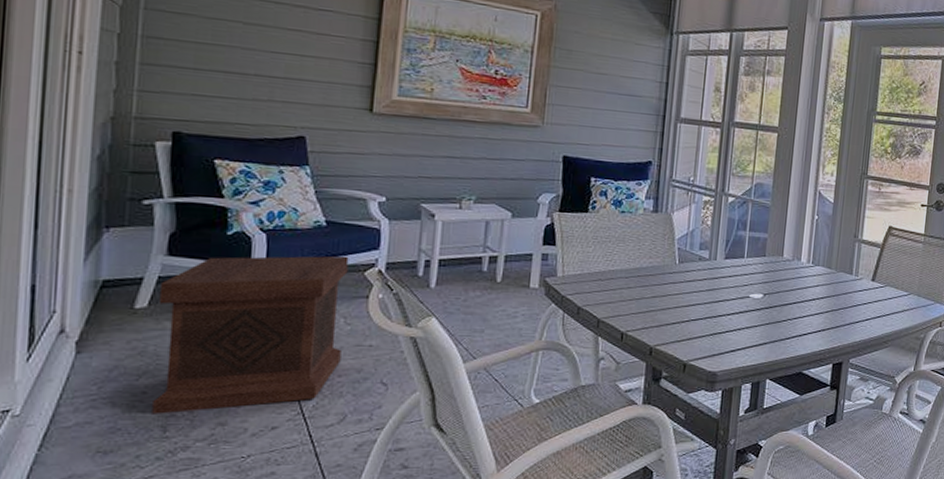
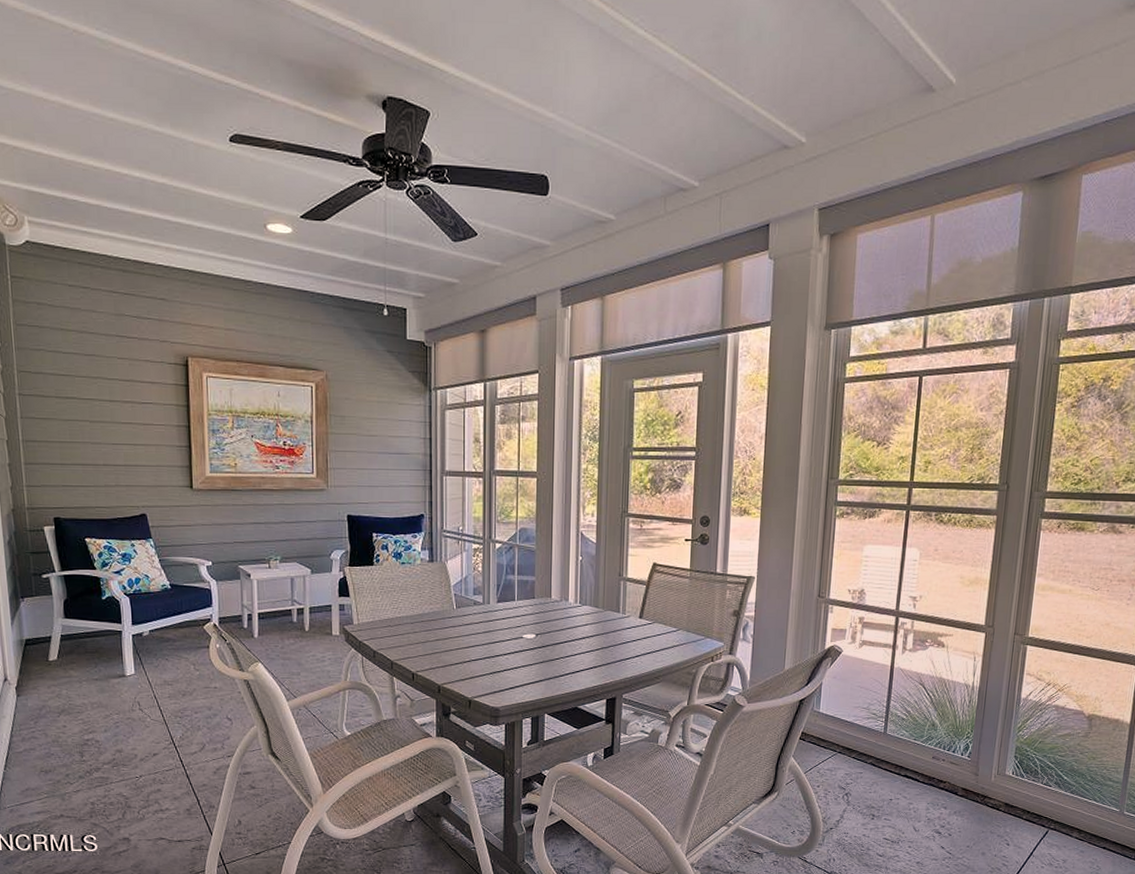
side table: present [152,255,349,414] -> none [63,613,195,743]

